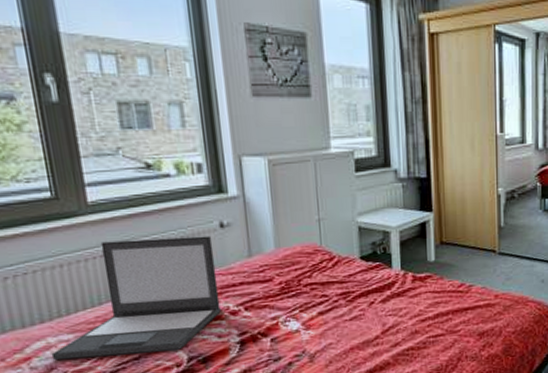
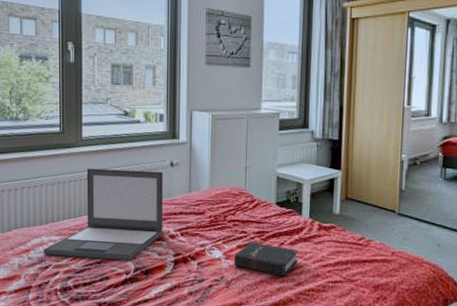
hardback book: none [315,305,392,339] -> present [233,242,298,276]

